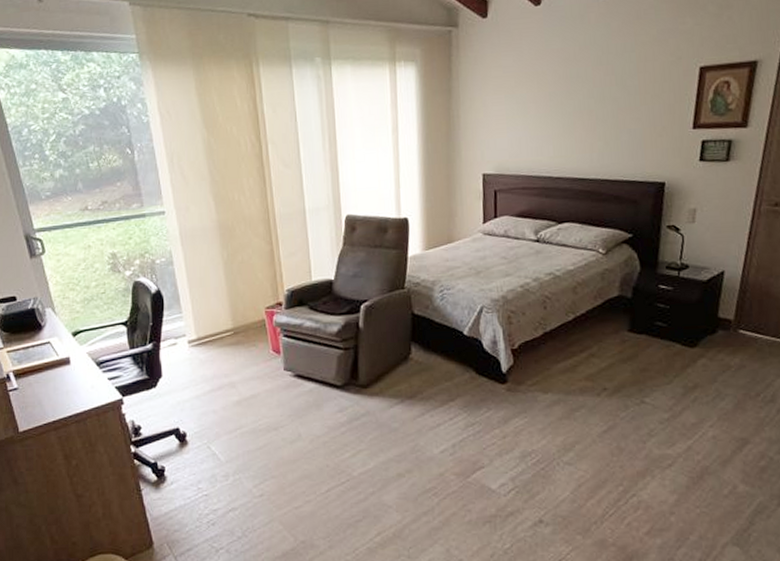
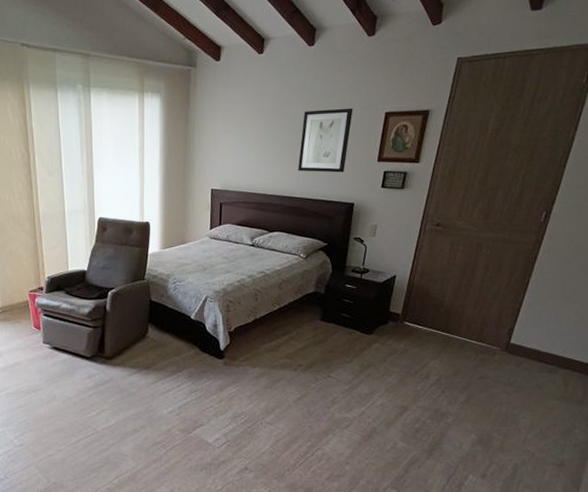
wall art: none [590,64,658,147] -> present [298,108,353,173]

